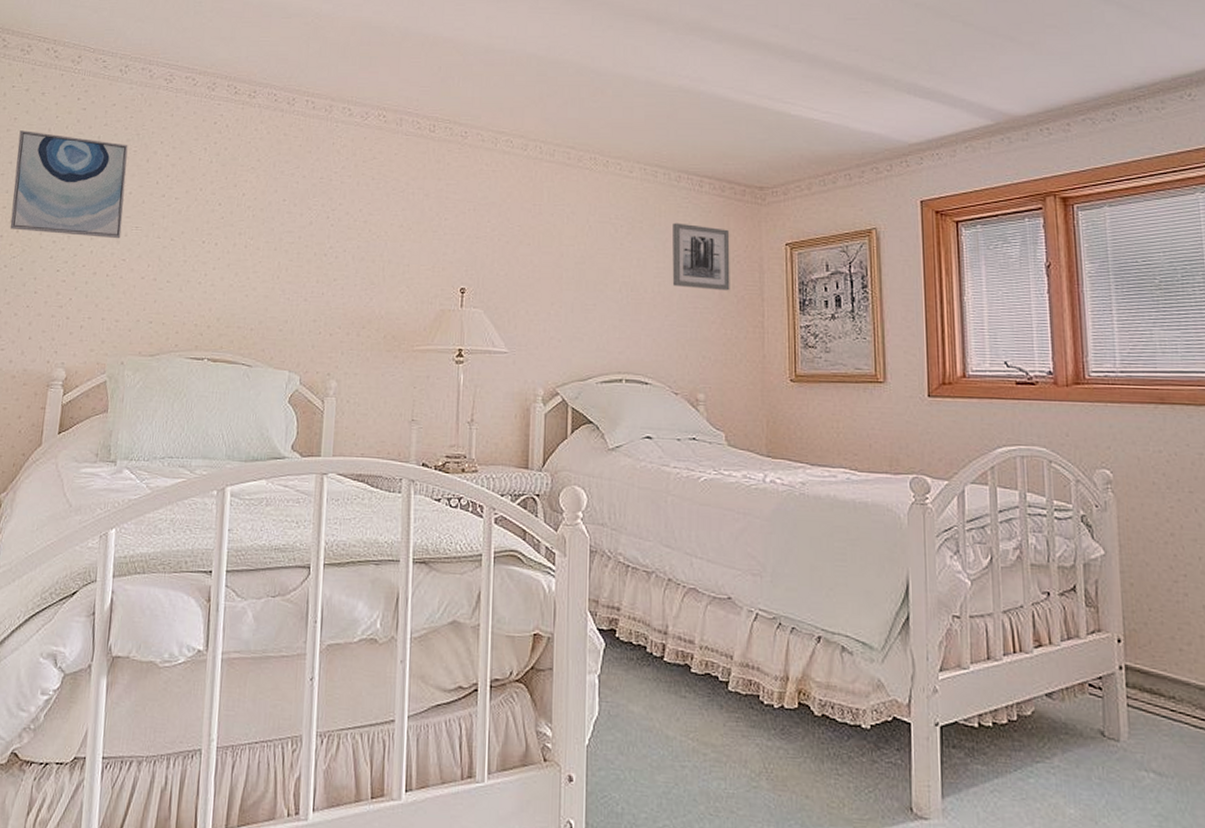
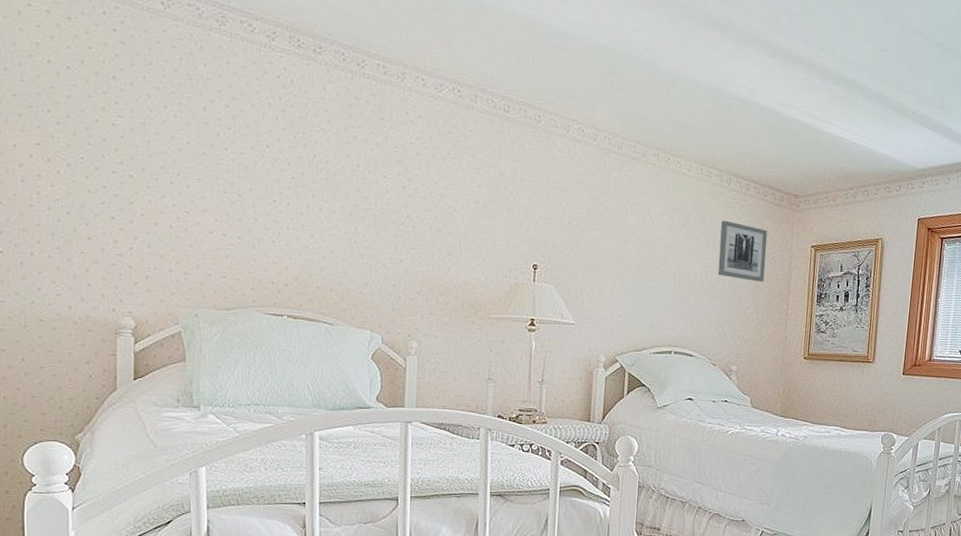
wall art: present [10,130,128,239] -> none [45,58,182,190]

